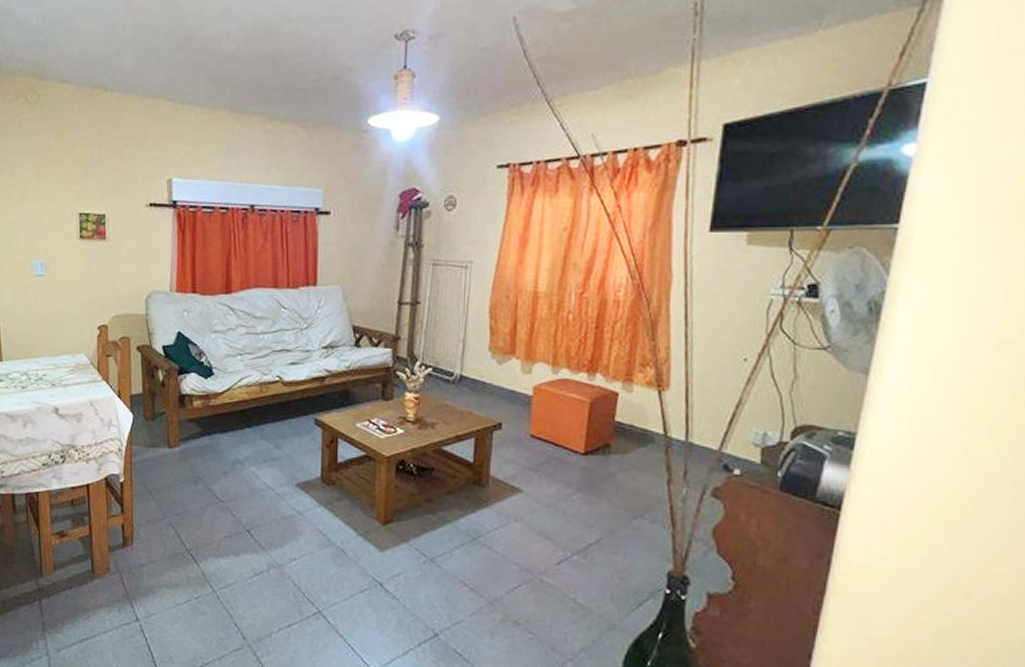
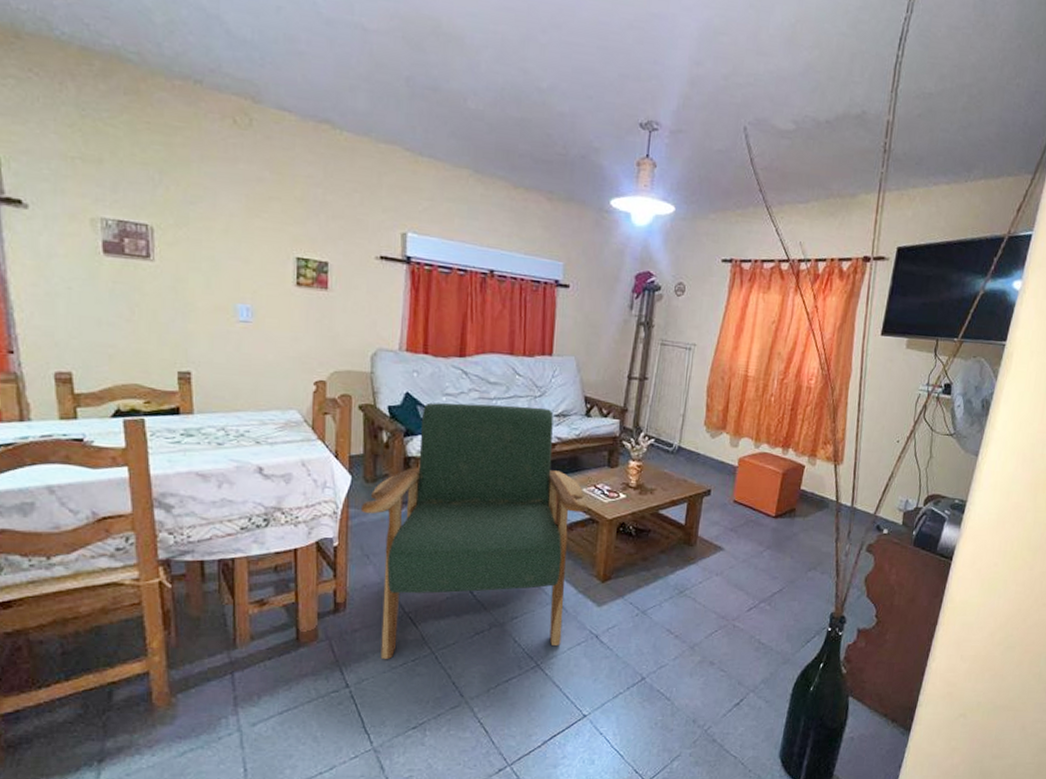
armchair: none [142,339,362,596] -> present [360,402,588,660]

